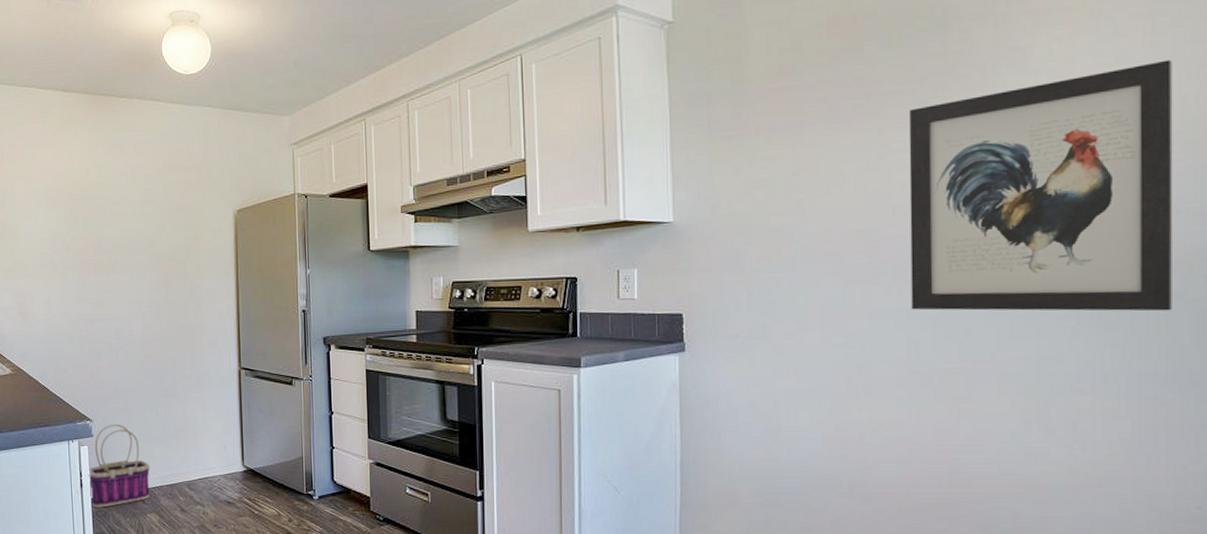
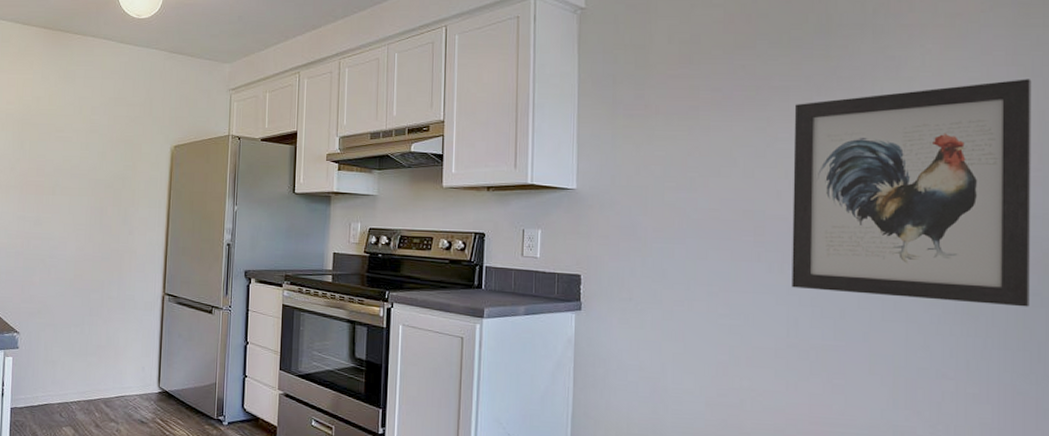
basket: present [88,424,150,508] -> none [10,337,70,418]

